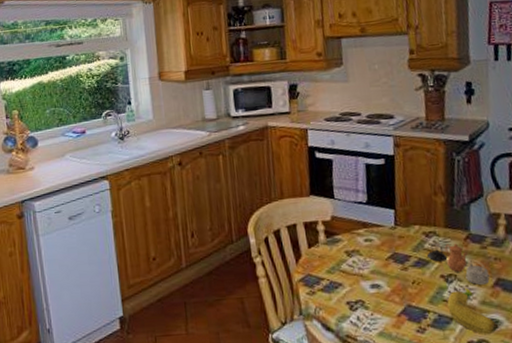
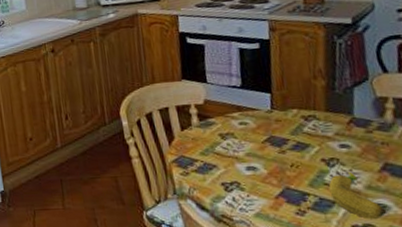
teapot: present [427,243,490,286] -> none [306,127,377,170]

